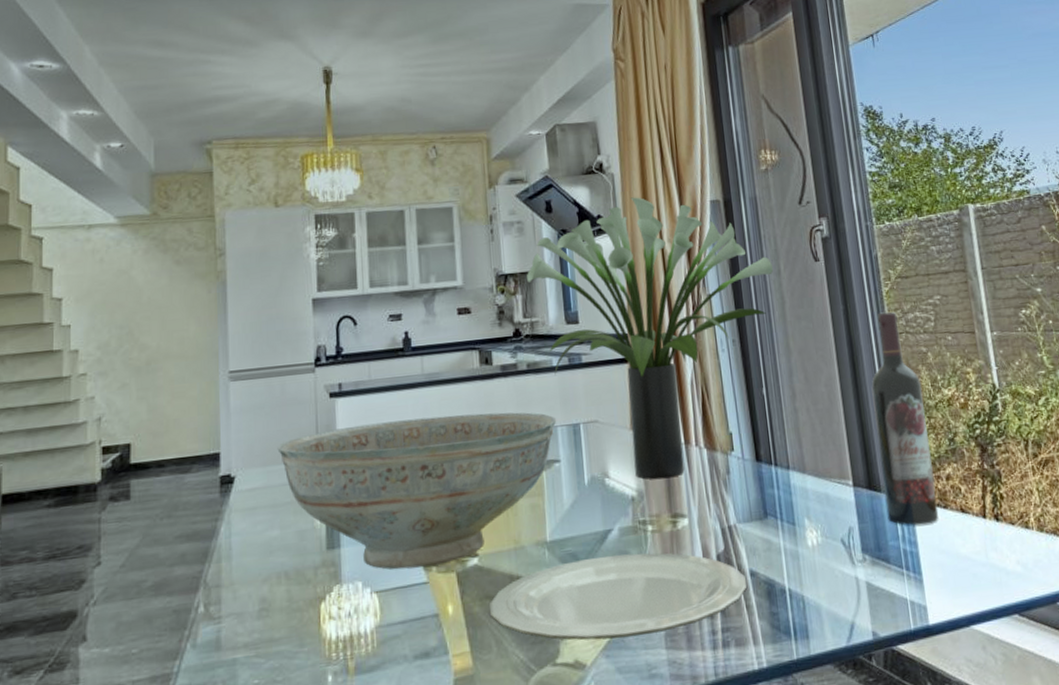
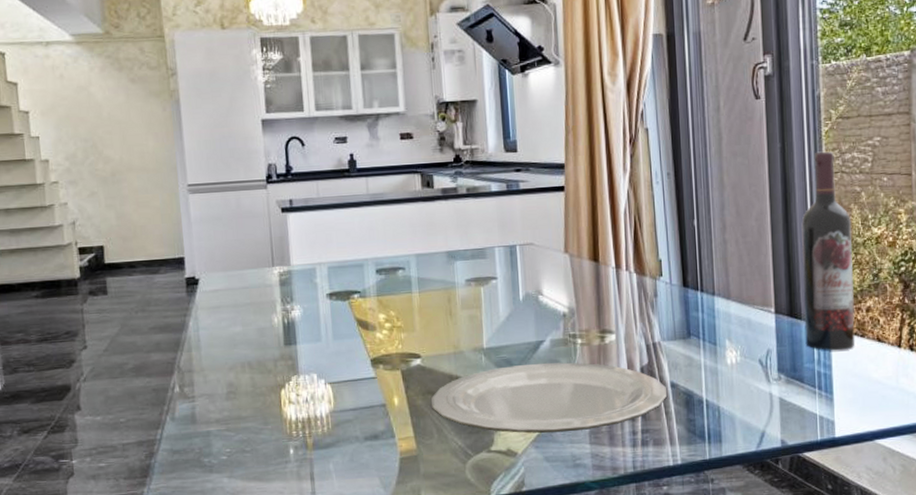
decorative bowl: present [277,412,557,570] -> none [236,232,495,365]
flower arrangement: present [527,197,774,480] -> none [467,28,713,299]

